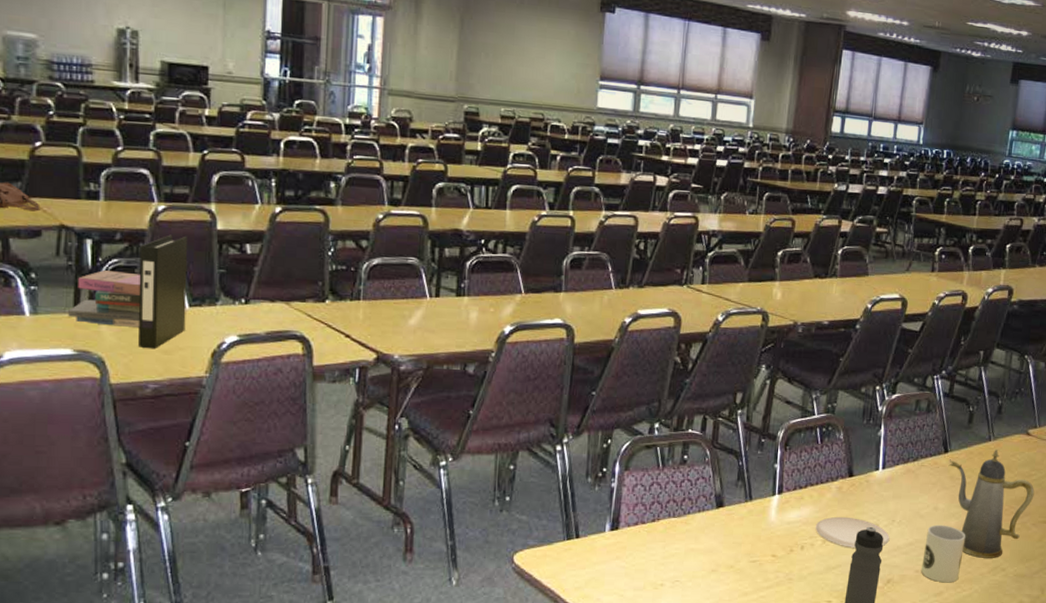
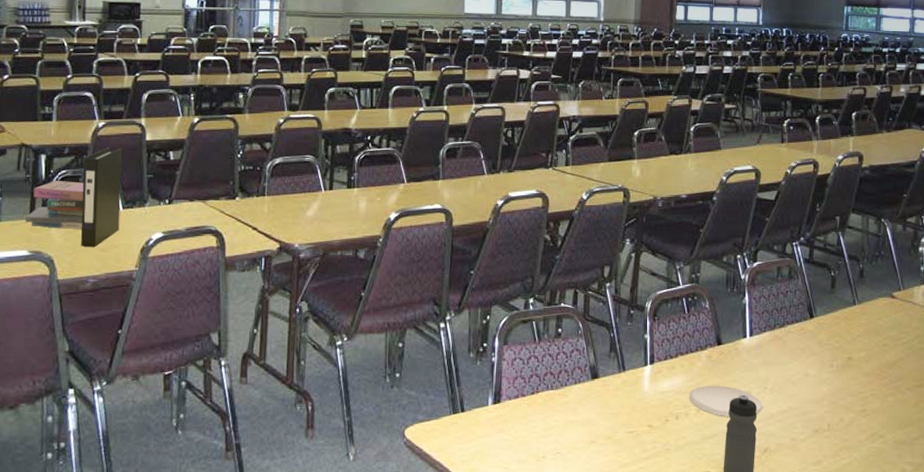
mug: present [921,524,966,583] -> none [798,391,840,451]
coffee pot: present [948,450,1035,558] -> none [815,314,906,425]

